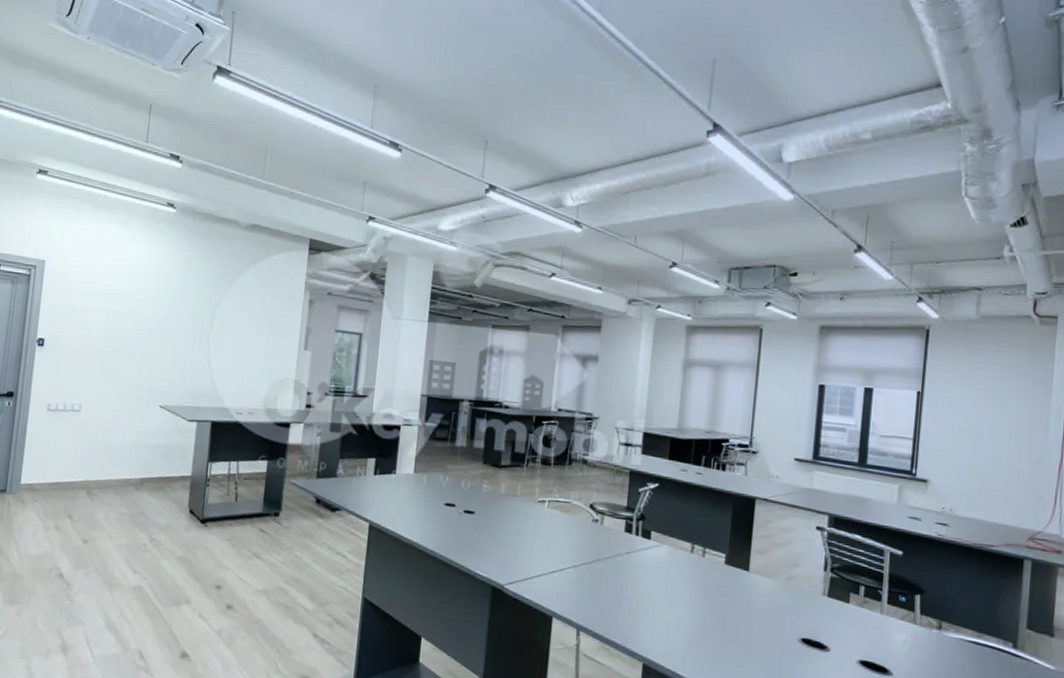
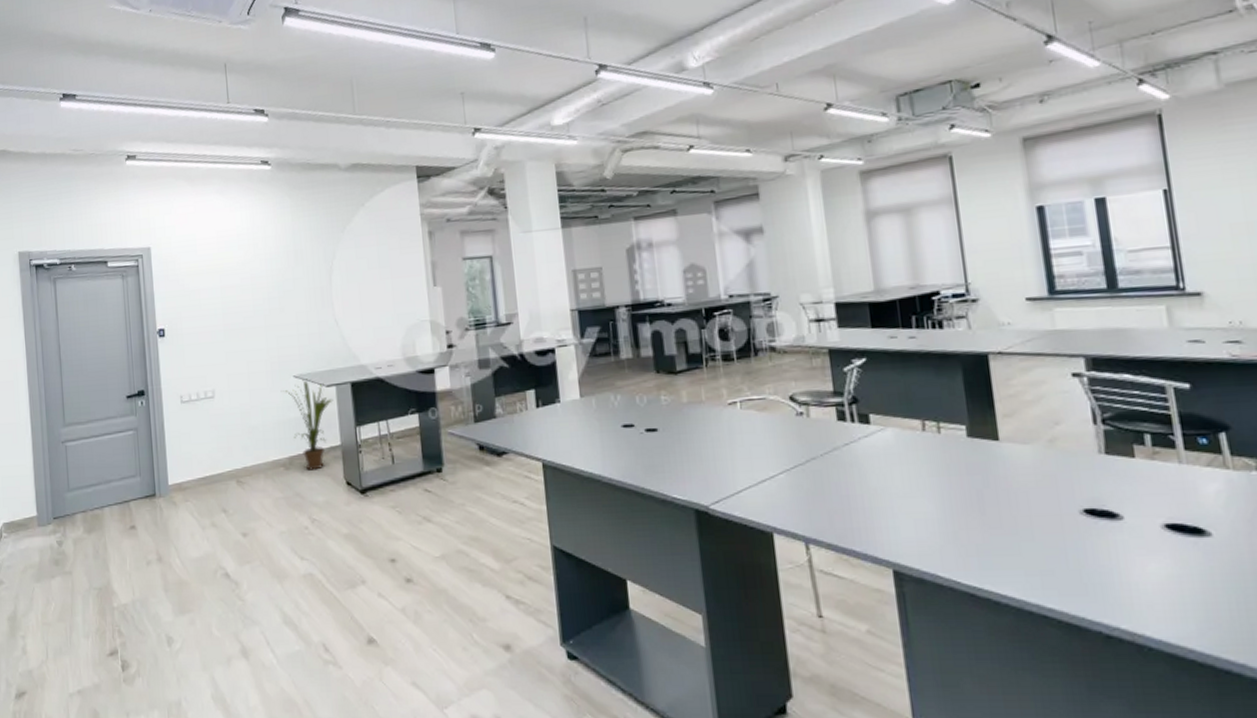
house plant: none [144,410,192,495] -> present [280,379,334,470]

